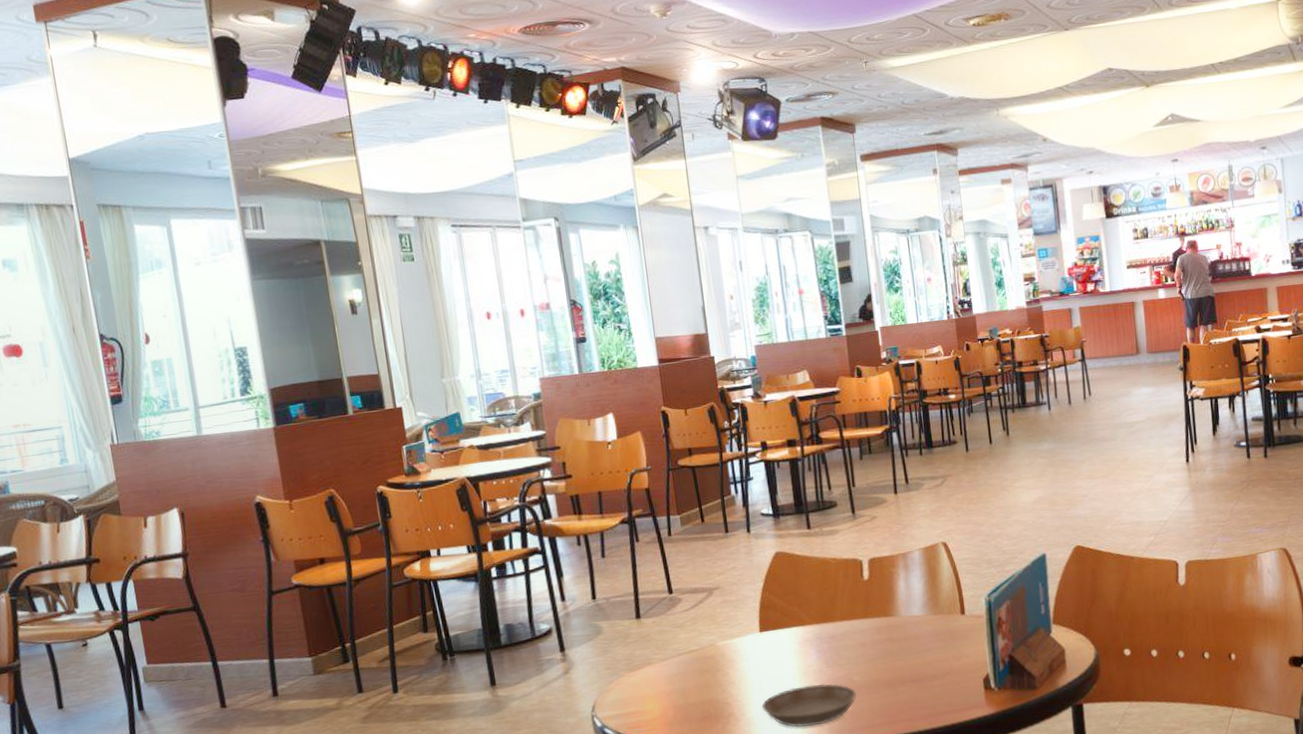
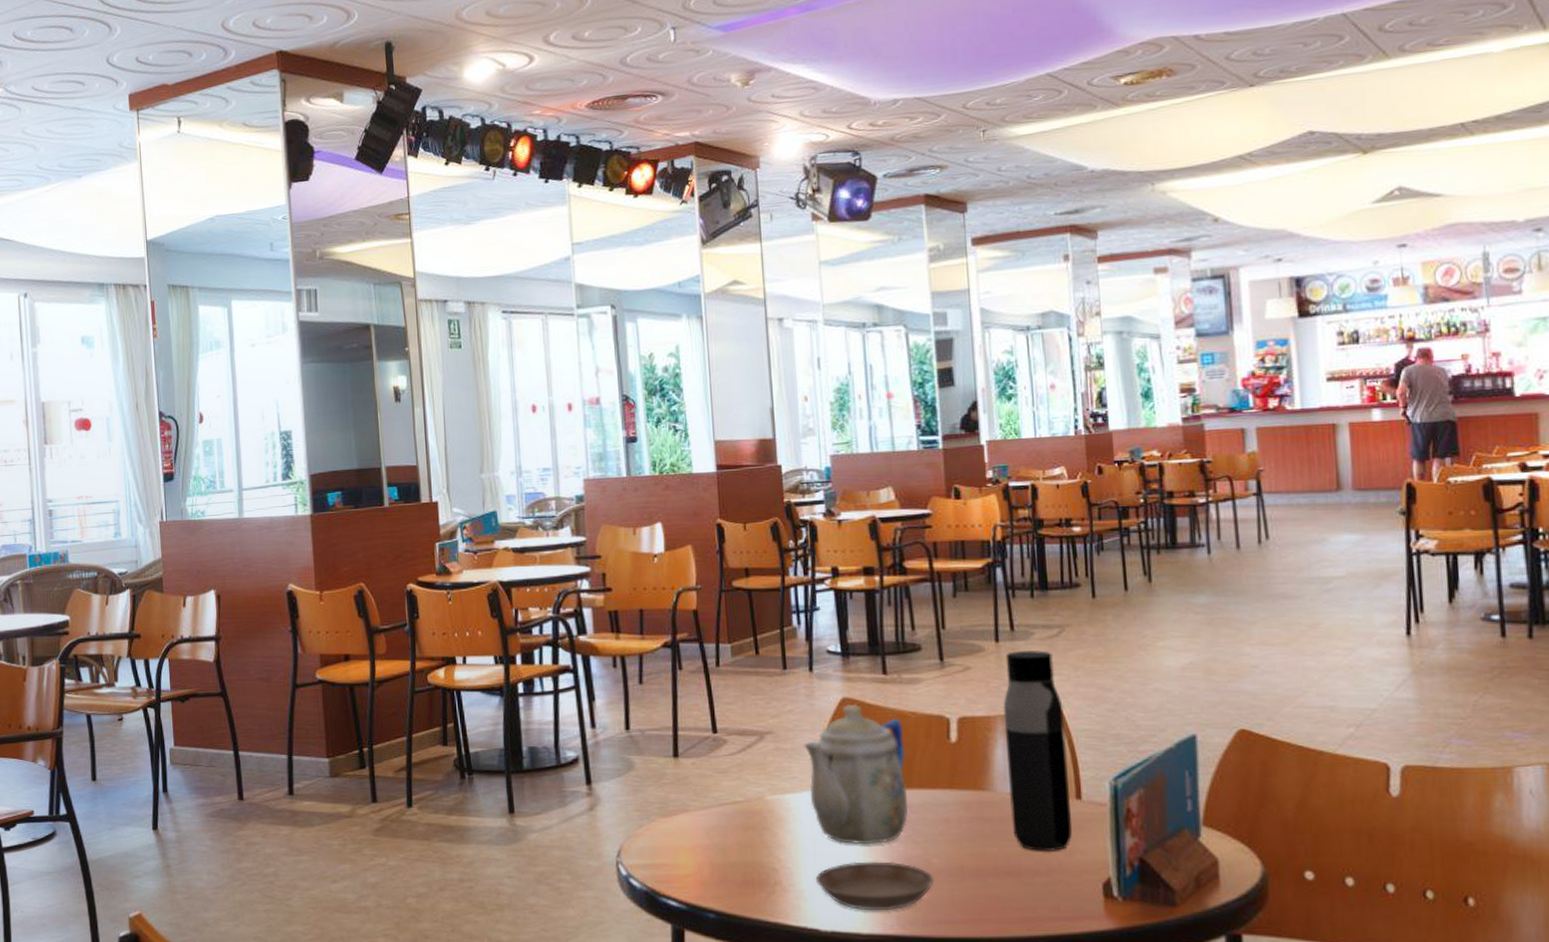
teapot: none [746,556,833,674] -> present [804,703,908,845]
water bottle: none [902,497,959,660] -> present [1003,650,1073,851]

